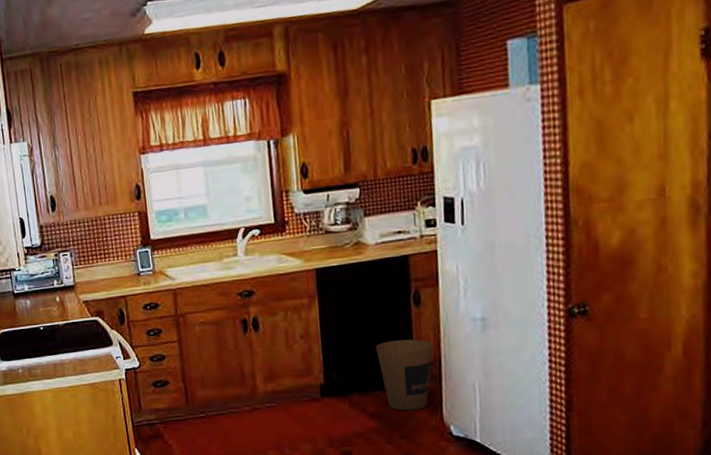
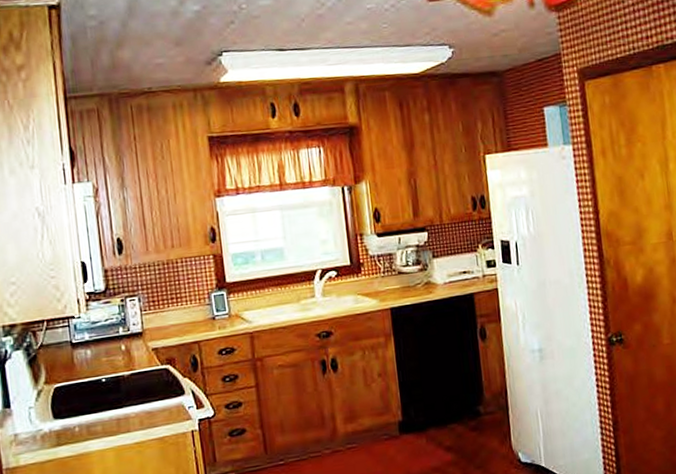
trash can: present [376,339,435,411] -> none [449,371,500,442]

